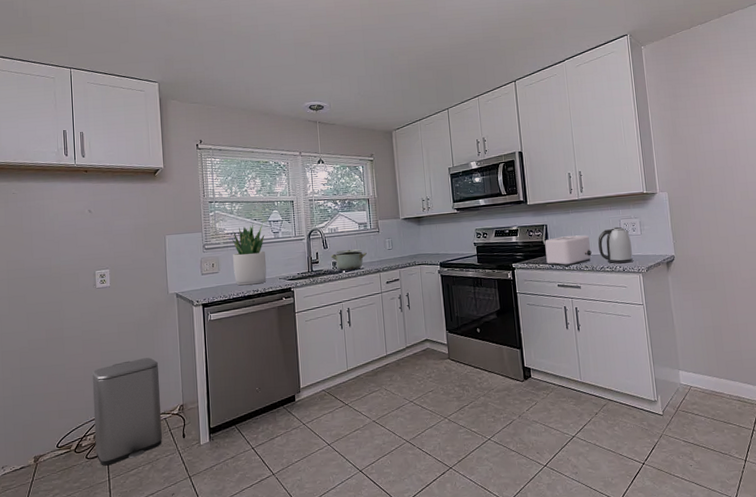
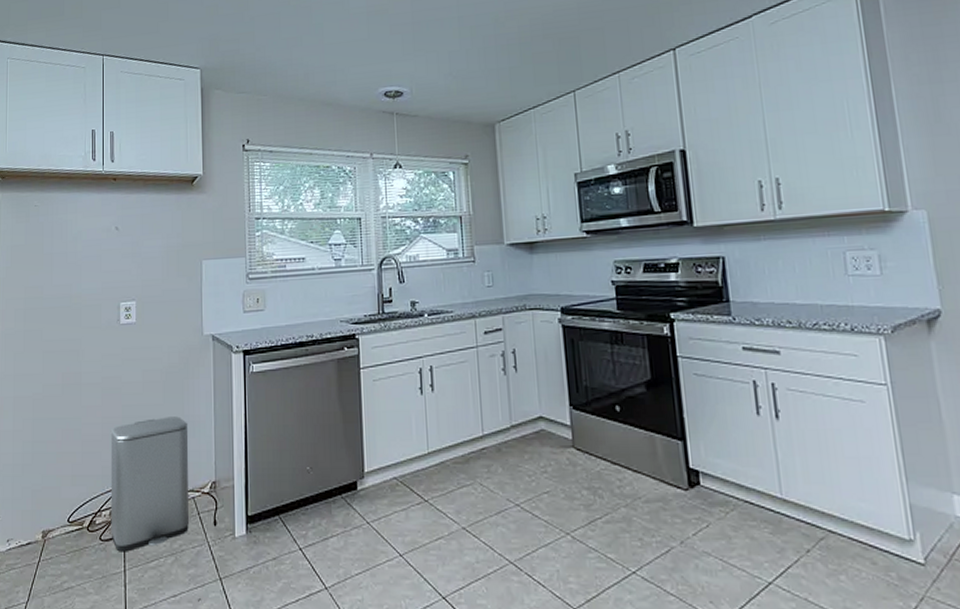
planter: present [232,223,267,286] -> none [282,246,325,329]
saucepan: present [330,249,367,271] -> none [408,285,457,314]
toaster: present [545,235,592,267] -> none [721,273,798,321]
kettle: present [598,226,633,264] -> none [808,262,868,319]

